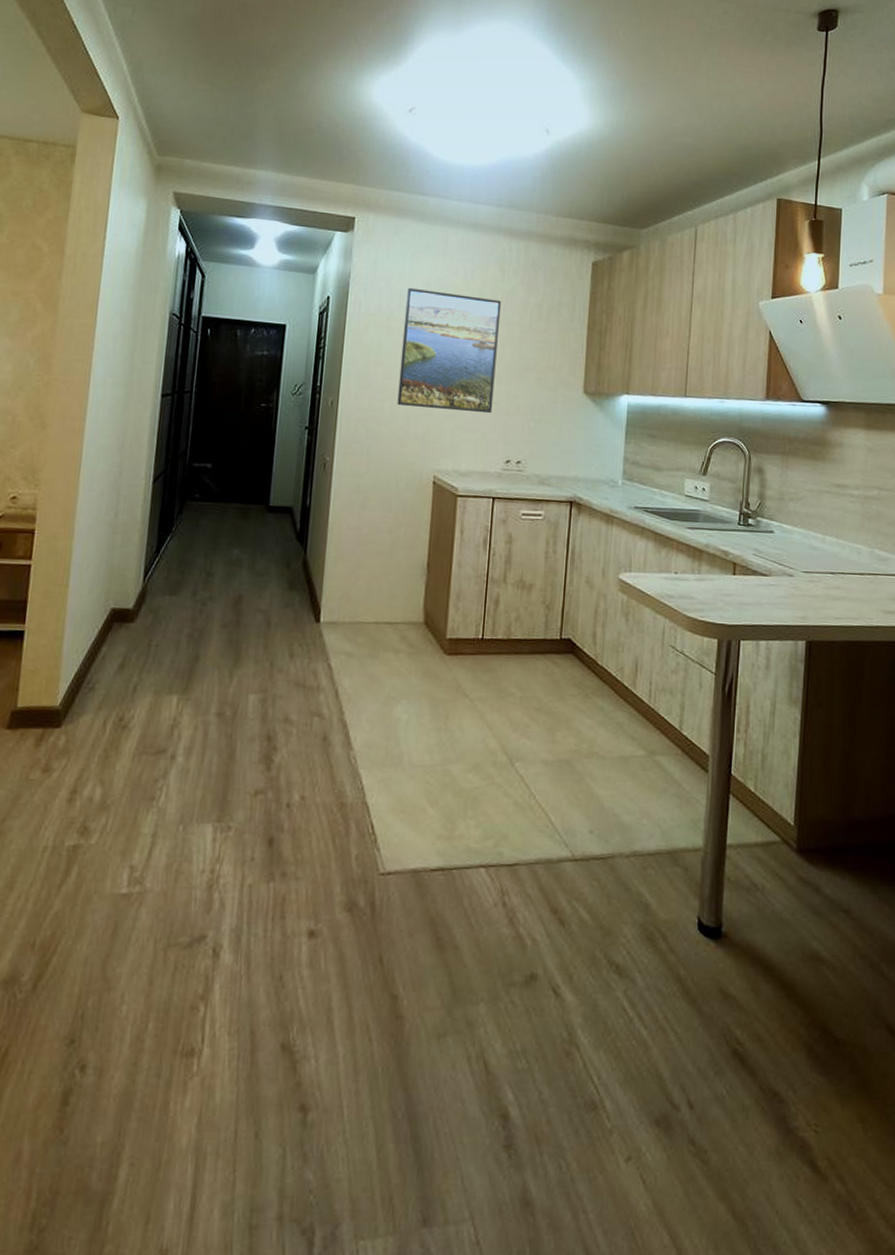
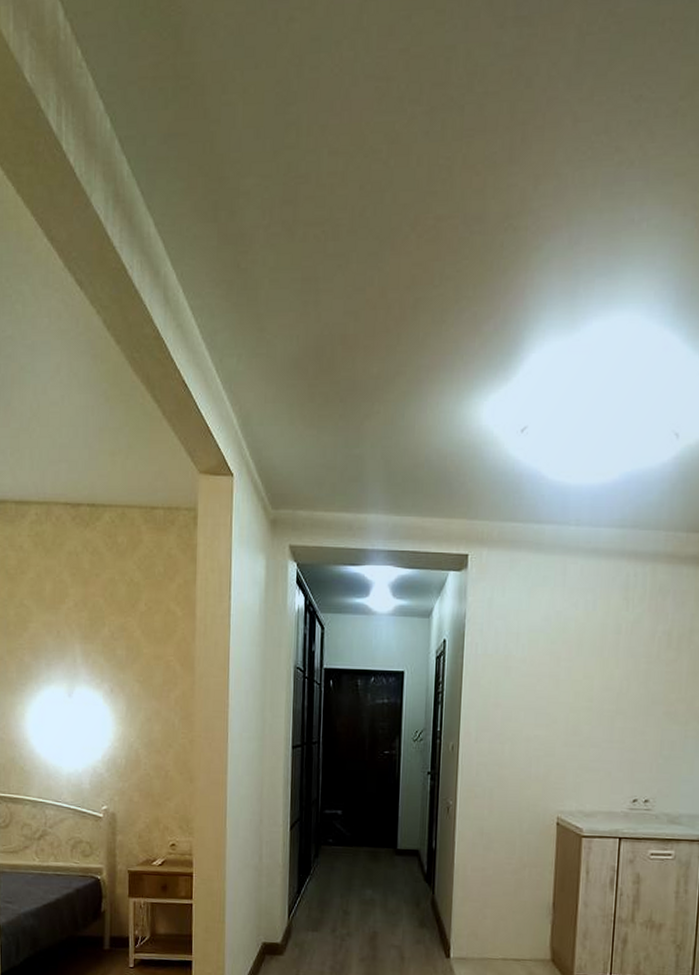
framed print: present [397,287,502,414] -> none [518,624,626,752]

